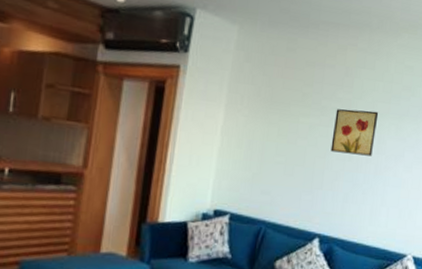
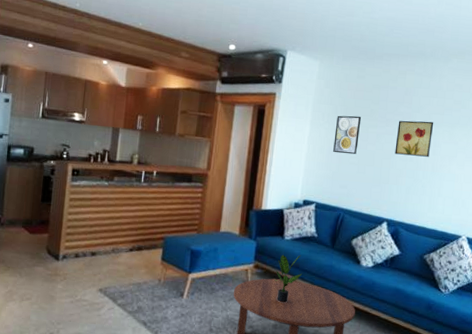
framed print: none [253,99,291,151] -> present [333,115,362,155]

